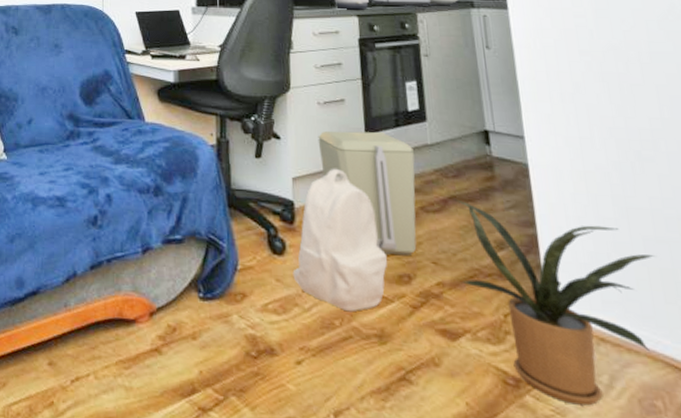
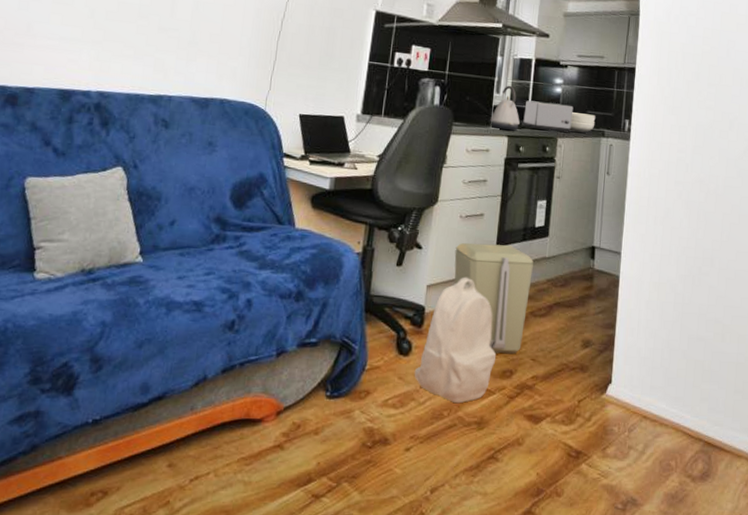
house plant: present [454,199,656,406] -> none [551,305,694,469]

